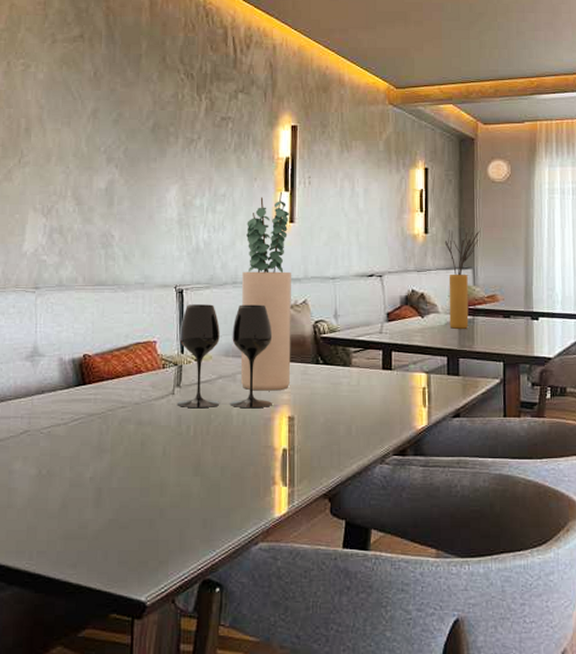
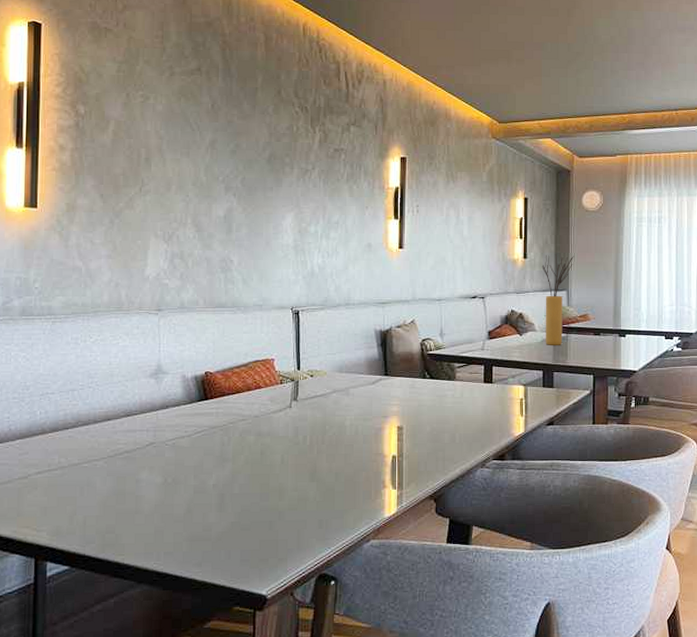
wine glass: present [177,304,273,409] -> none [294,324,383,420]
vase: present [240,191,291,391] -> none [353,219,400,404]

